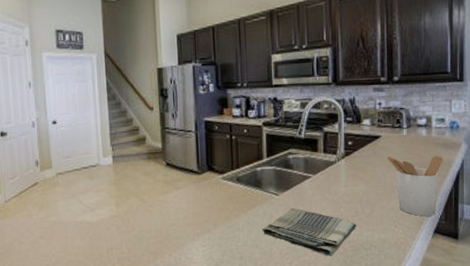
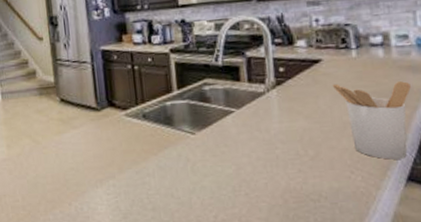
dish towel: present [262,207,356,257] -> none [177,148,298,209]

